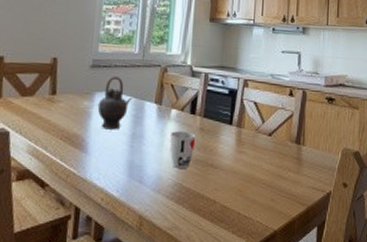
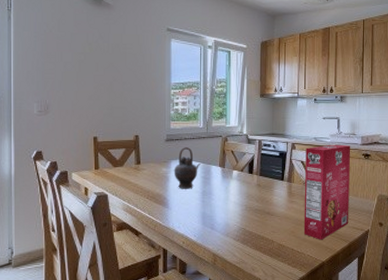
cup: present [170,131,196,168] -> none [234,188,254,216]
cereal box: none [253,83,313,203] -> present [303,144,351,240]

